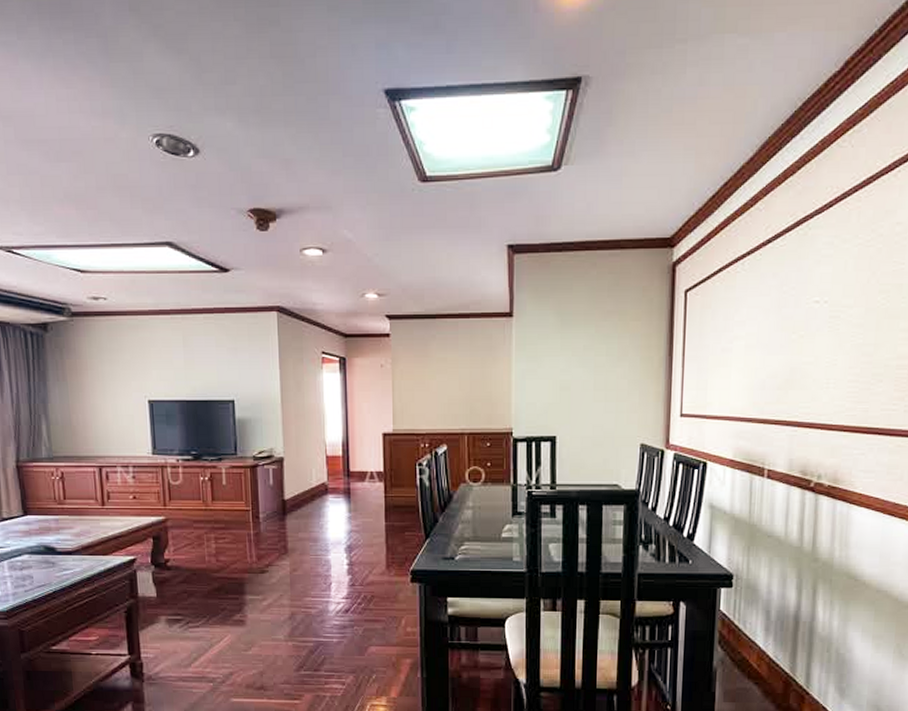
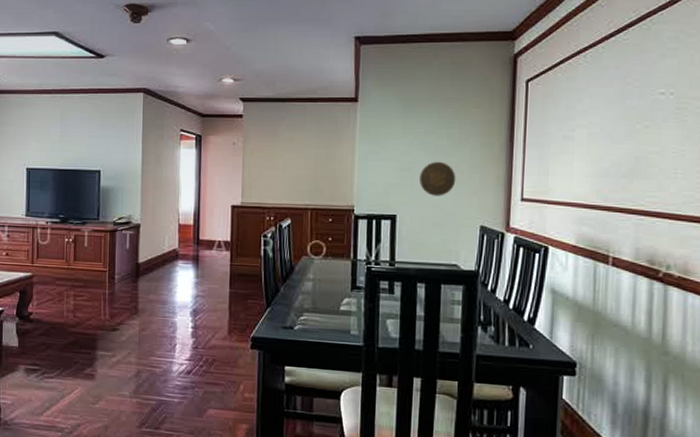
decorative plate: none [579,378,616,415] -> present [419,161,456,196]

